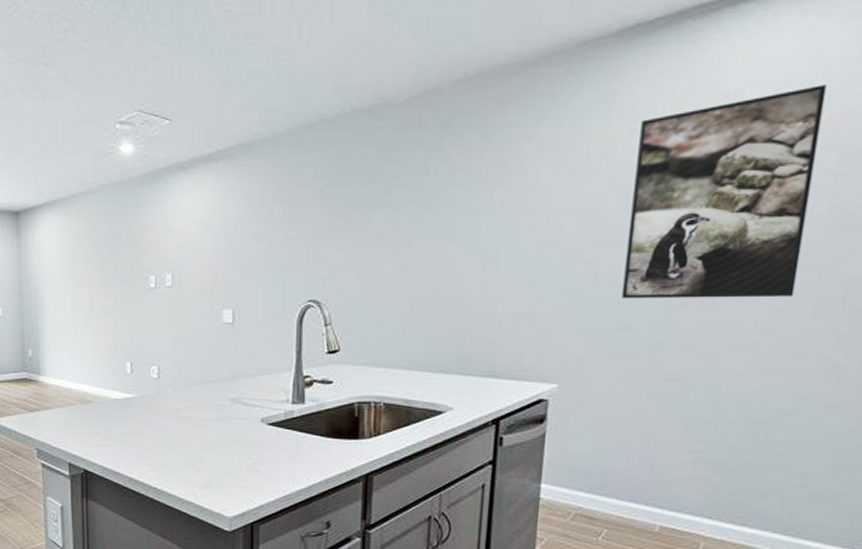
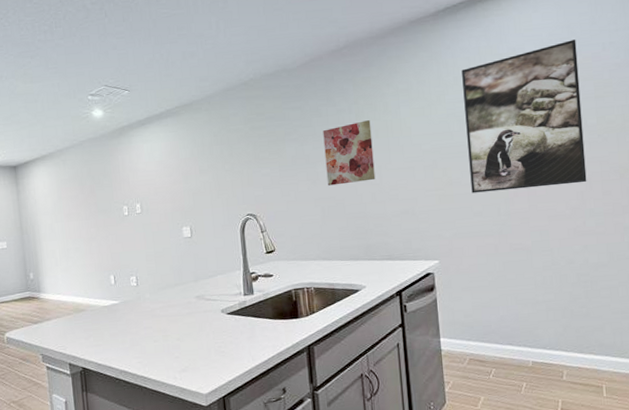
wall art: none [422,185,496,272] -> present [323,120,376,186]

